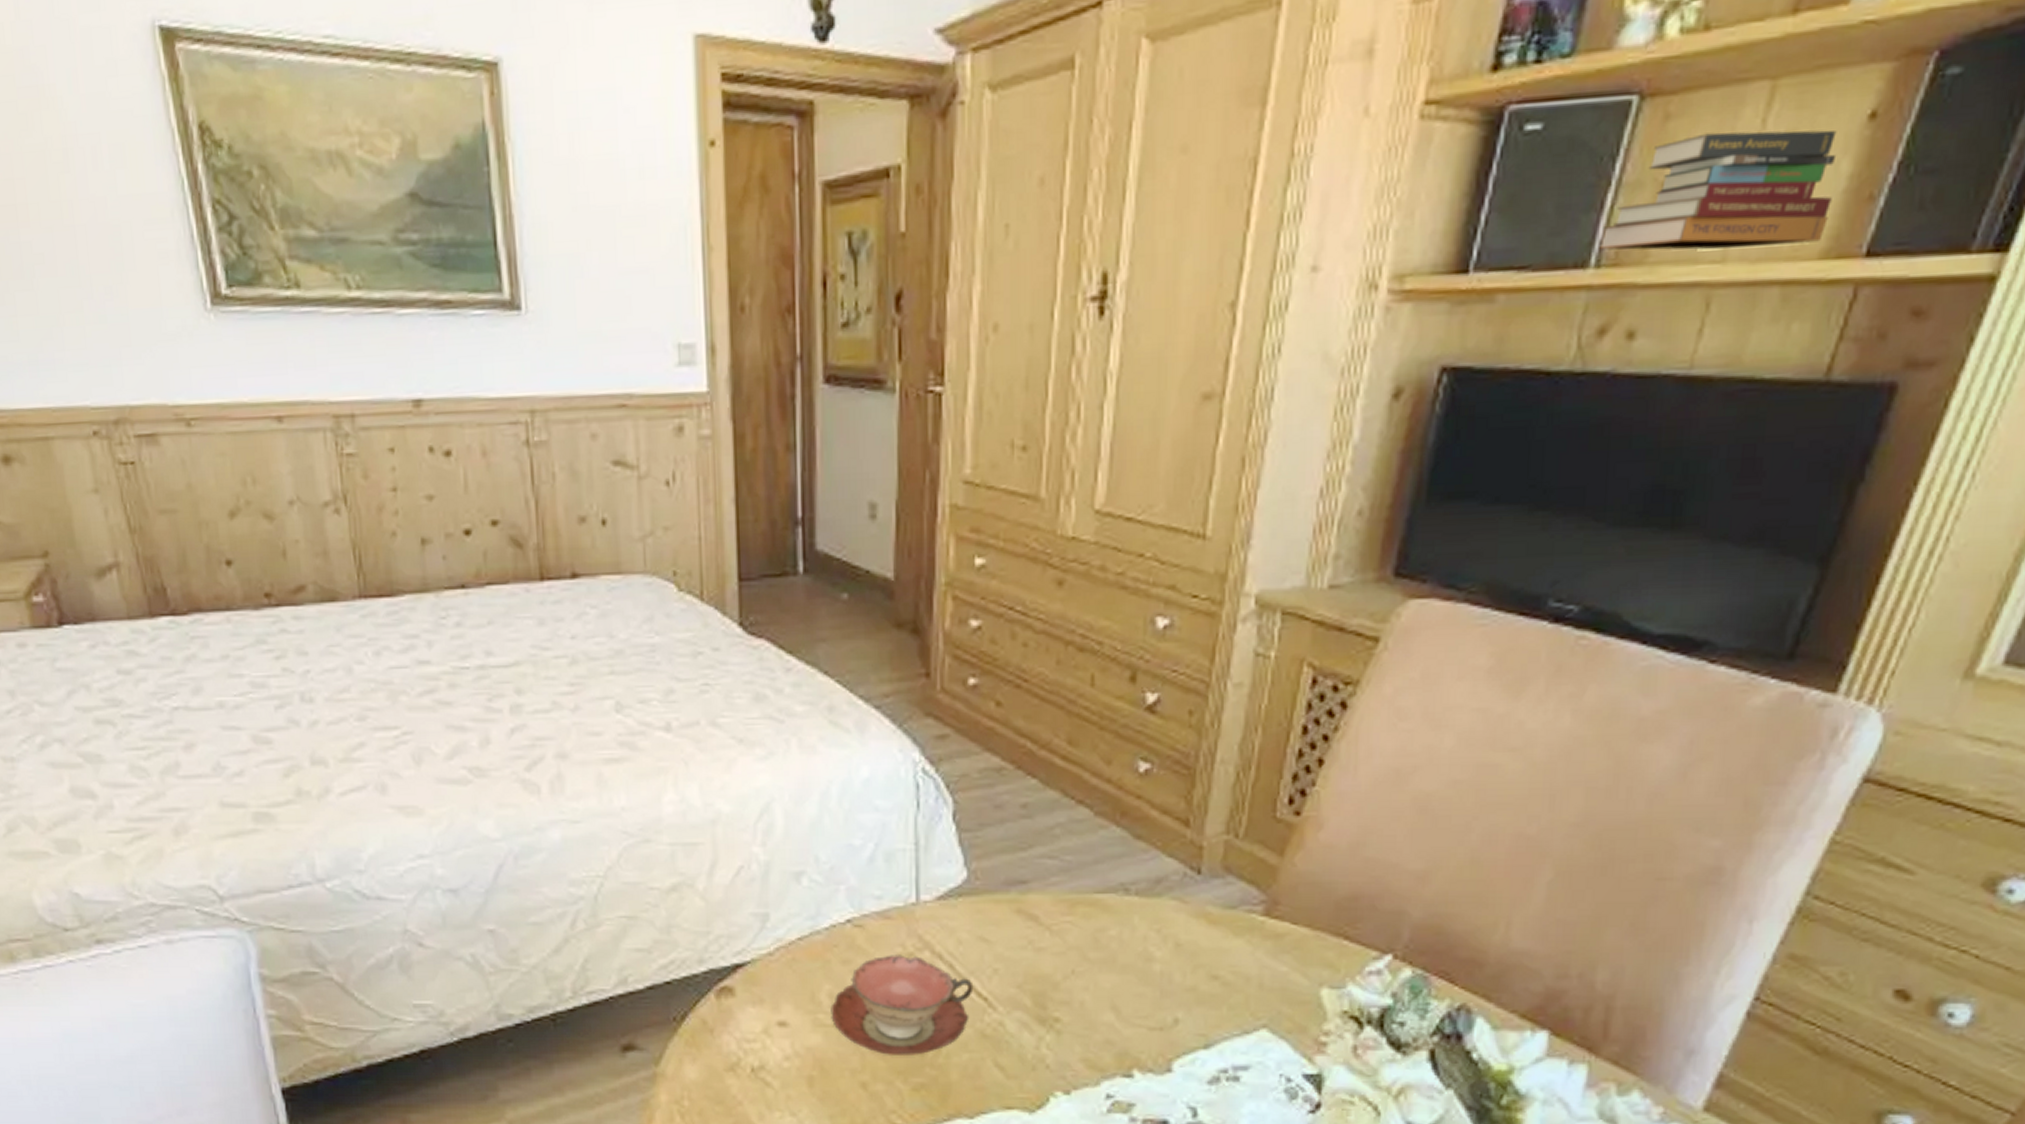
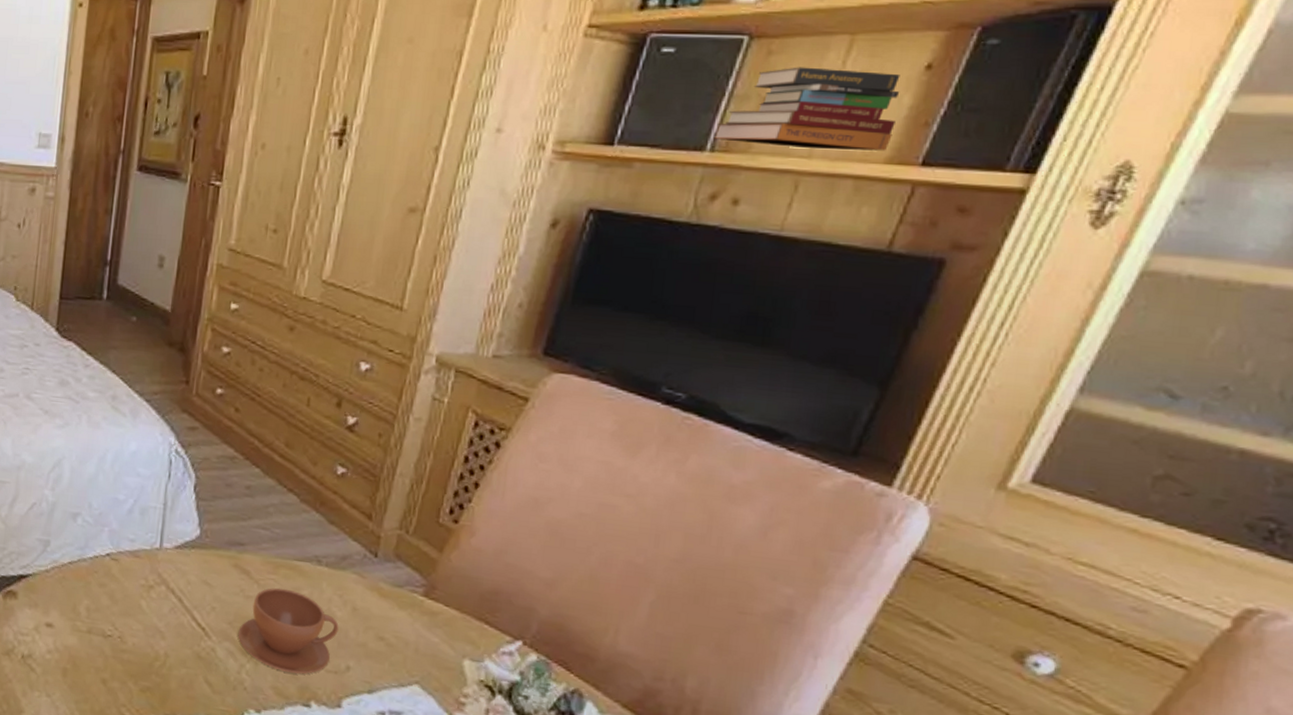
teacup: present [830,955,974,1057] -> none [86,584,196,665]
teacup: none [1031,932,1160,1038] -> present [238,588,339,674]

